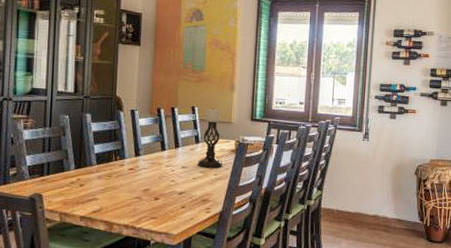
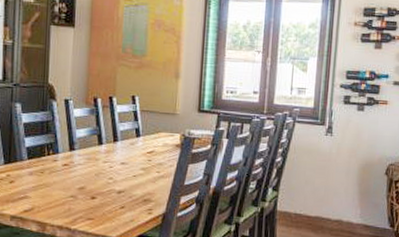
candle holder: present [197,107,223,168] -> none [137,97,167,164]

